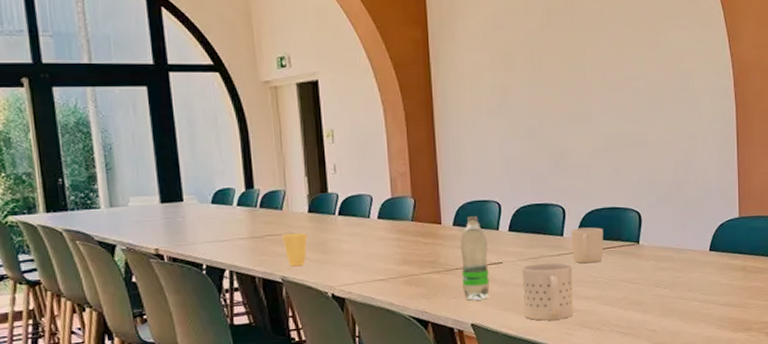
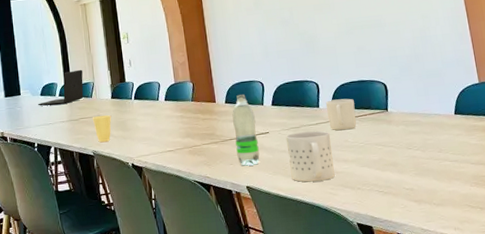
laptop: none [207,173,271,217] -> present [37,69,84,106]

